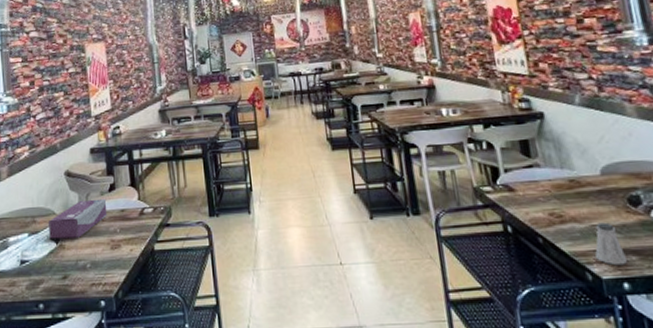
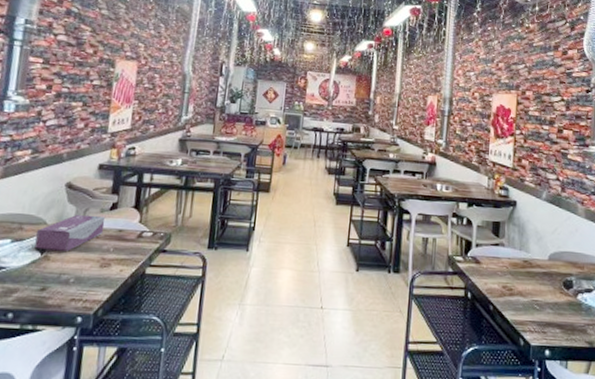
saltshaker: present [595,222,628,266] -> none [530,299,553,336]

